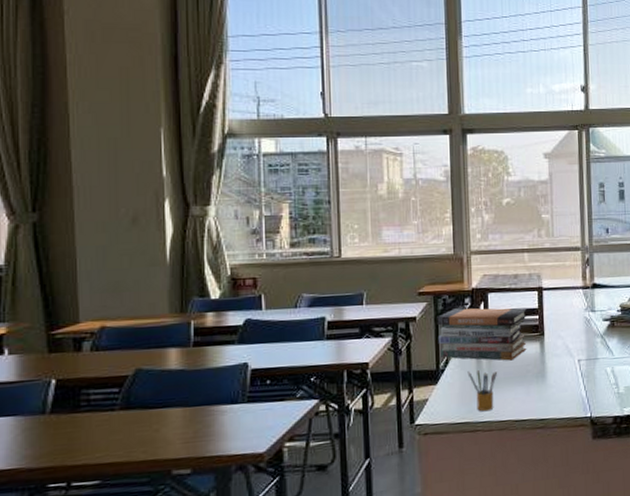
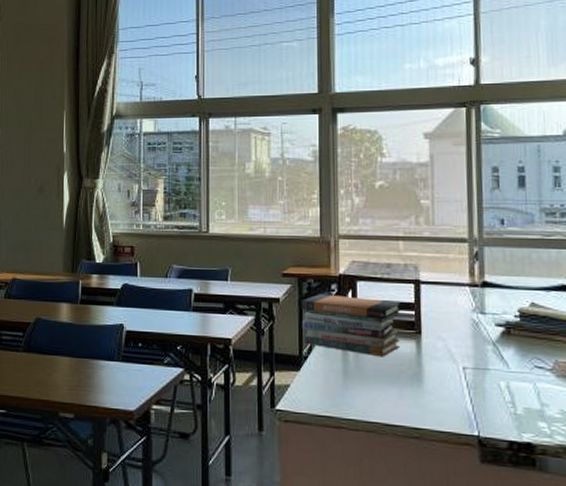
pencil box: present [467,370,498,412] -> none [332,362,366,409]

